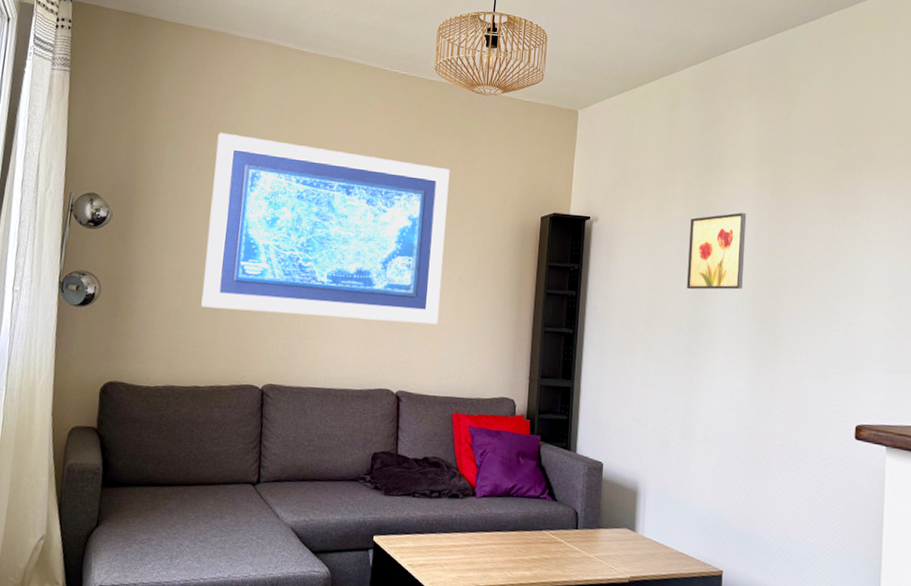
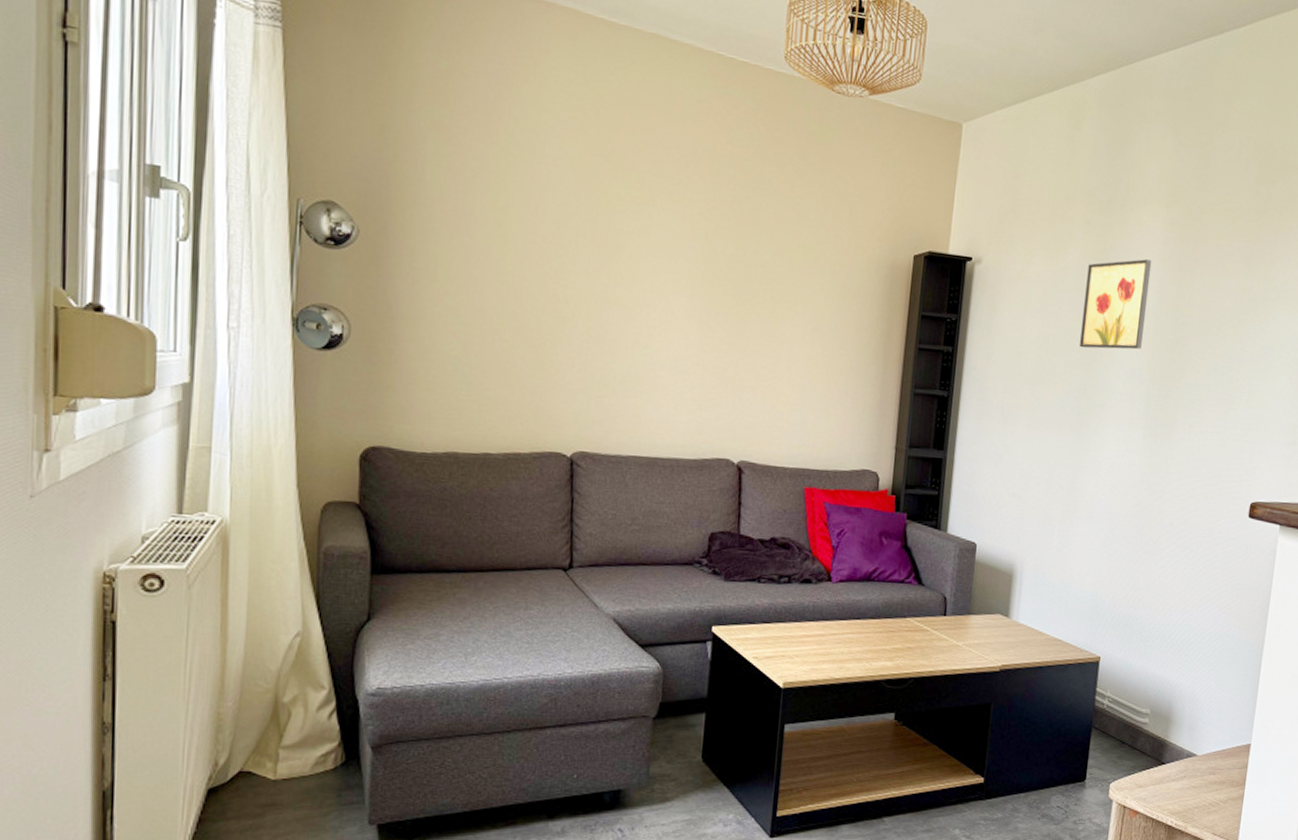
wall art: present [201,132,450,325] -> none [487,126,803,383]

